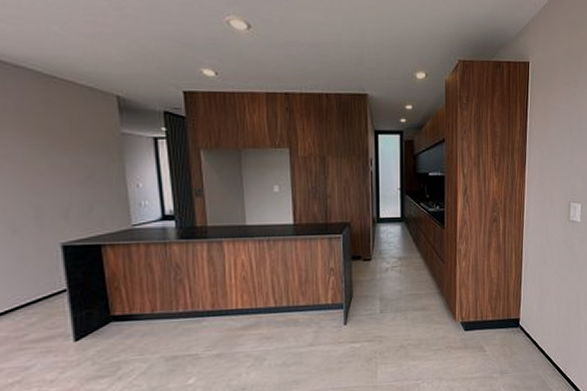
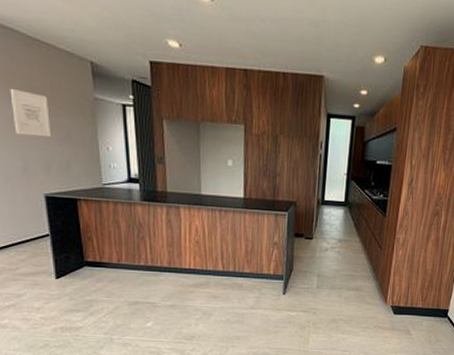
wall art: none [21,131,71,180] -> present [10,89,52,138]

